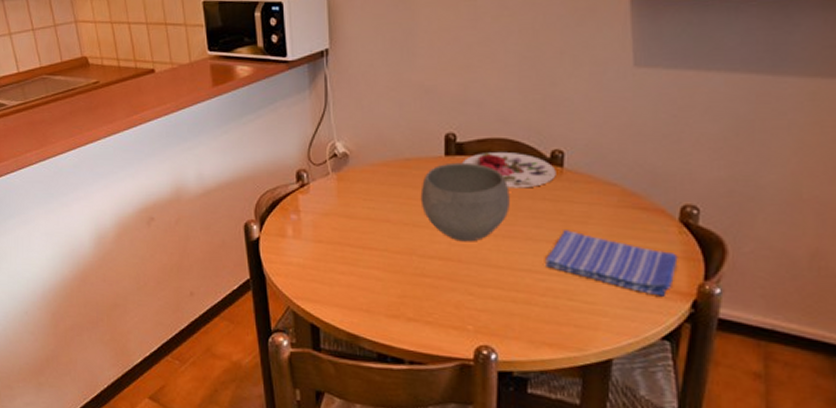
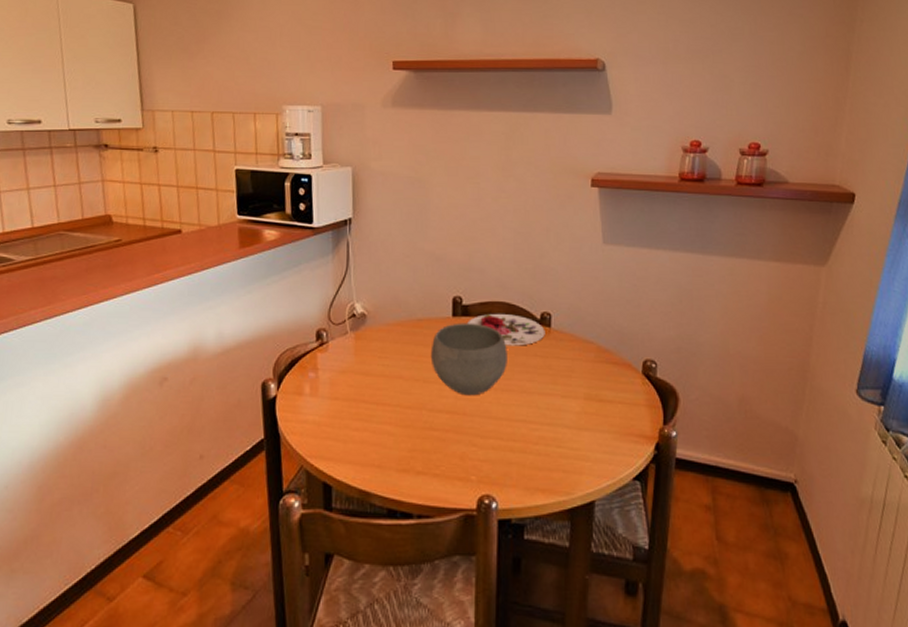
dish towel: present [546,230,678,297] -> none [538,383,643,441]

